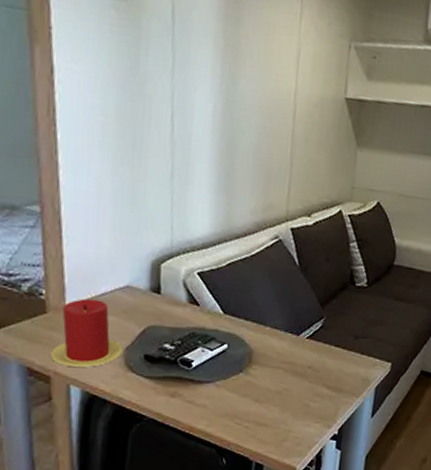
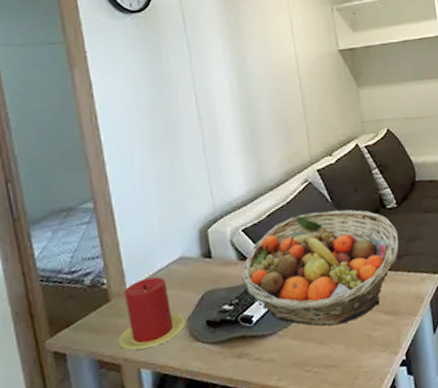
fruit basket: none [188,271,361,389] -> present [242,210,399,327]

